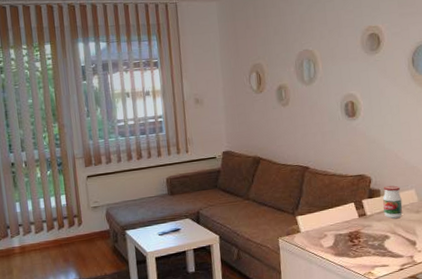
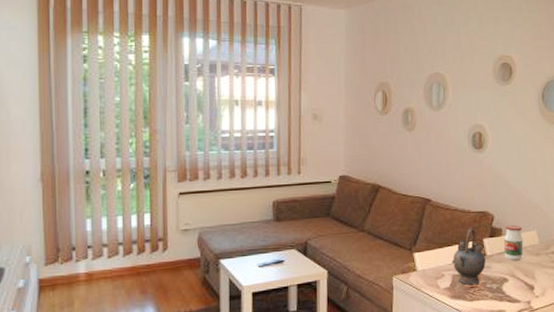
teapot: none [332,190,367,243] -> present [451,228,486,285]

